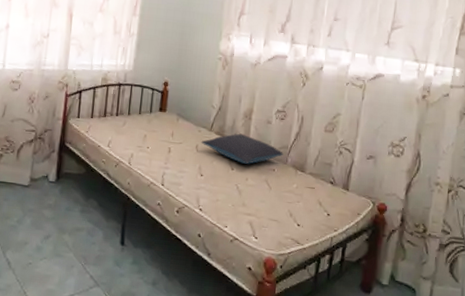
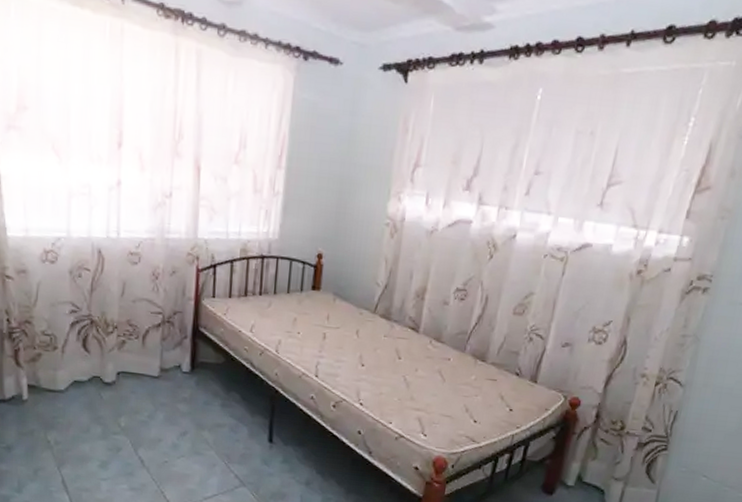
pillow: present [201,134,283,164] -> none [362,317,462,353]

